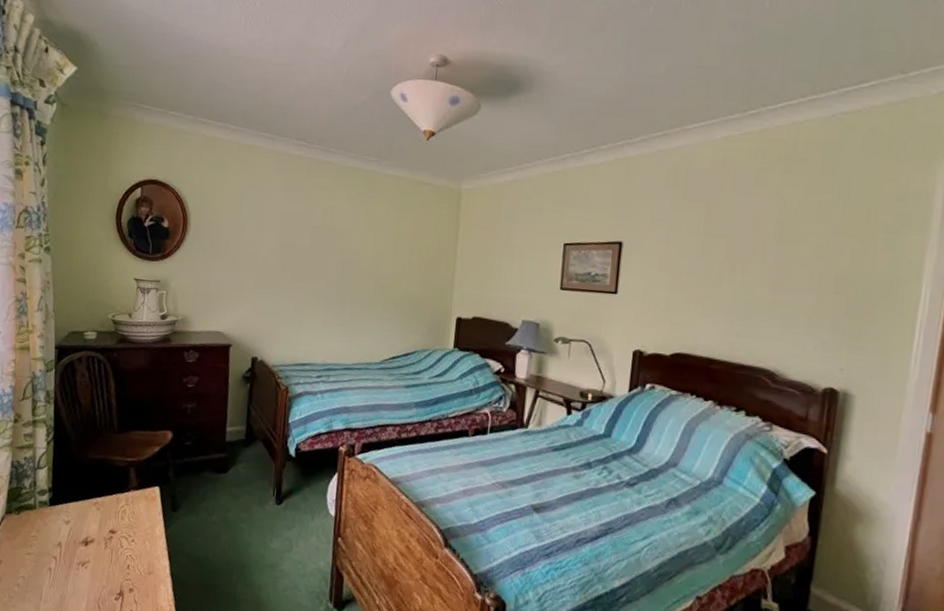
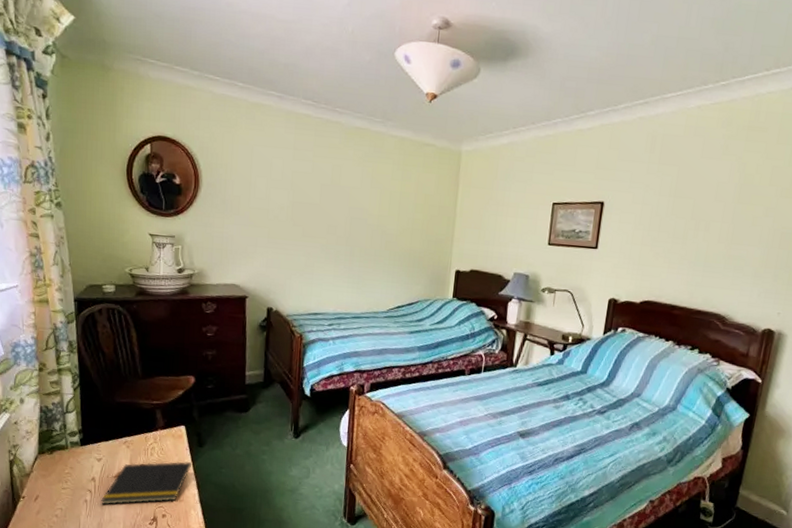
notepad: none [66,527,164,575] -> present [101,461,191,505]

